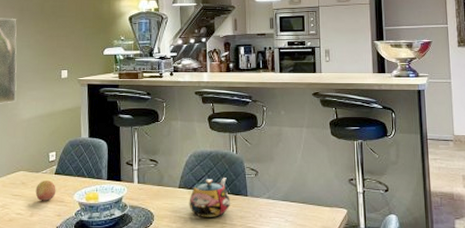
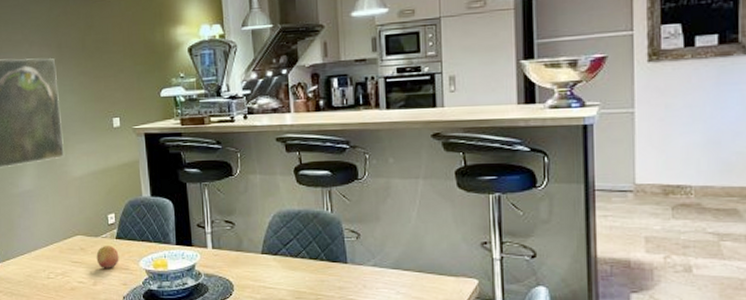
teapot: present [189,178,231,217] -> none [274,242,327,288]

